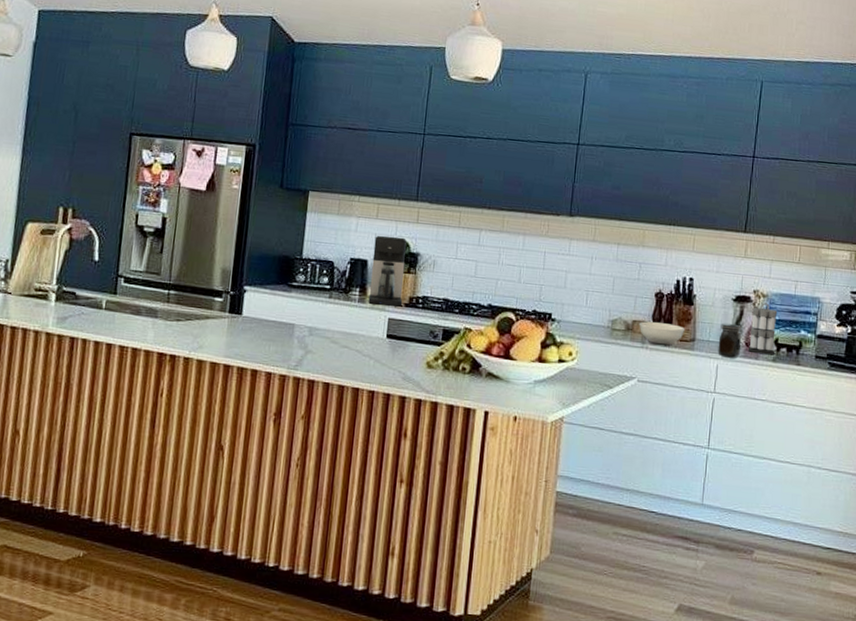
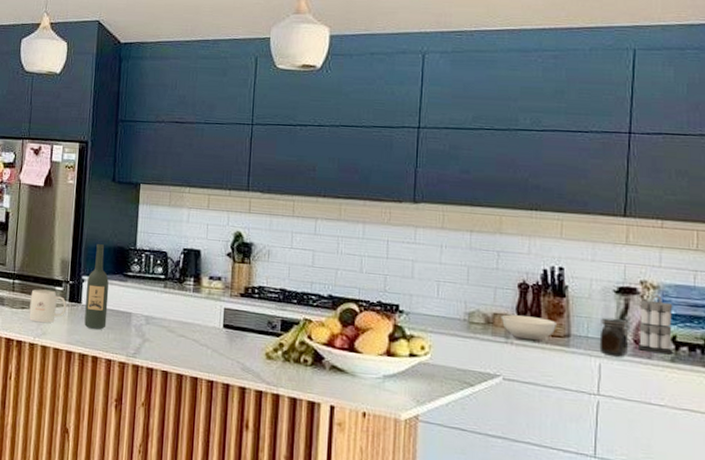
mug: none [184,300,227,336] -> present [29,289,67,323]
wine bottle: none [244,253,273,343] -> present [84,244,110,330]
coffee maker: present [368,235,407,308] -> none [203,225,239,298]

